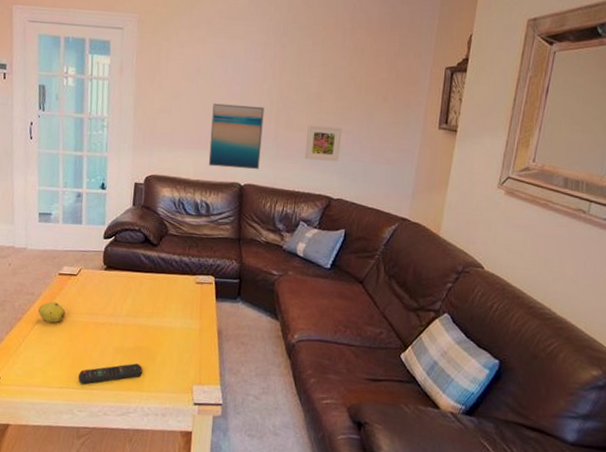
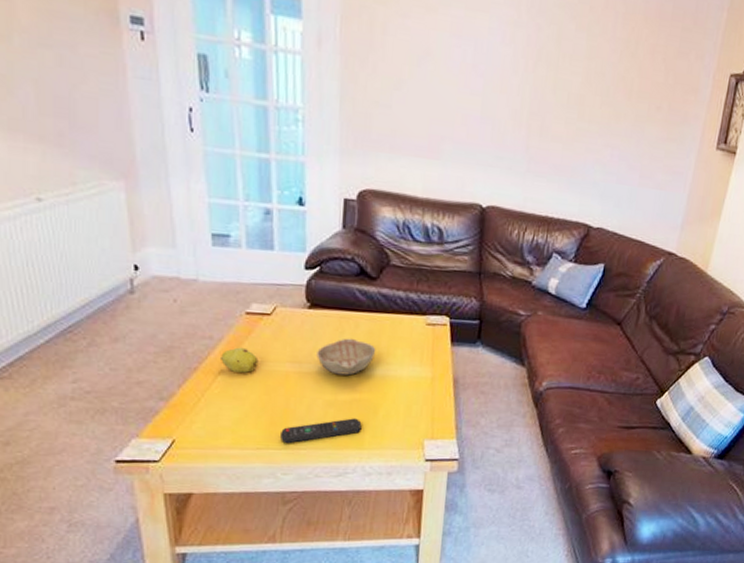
decorative bowl: none [109,294,156,326] -> present [317,338,376,376]
wall art: present [208,103,264,170] -> none [441,98,513,189]
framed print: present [305,125,343,162] -> none [561,135,608,184]

